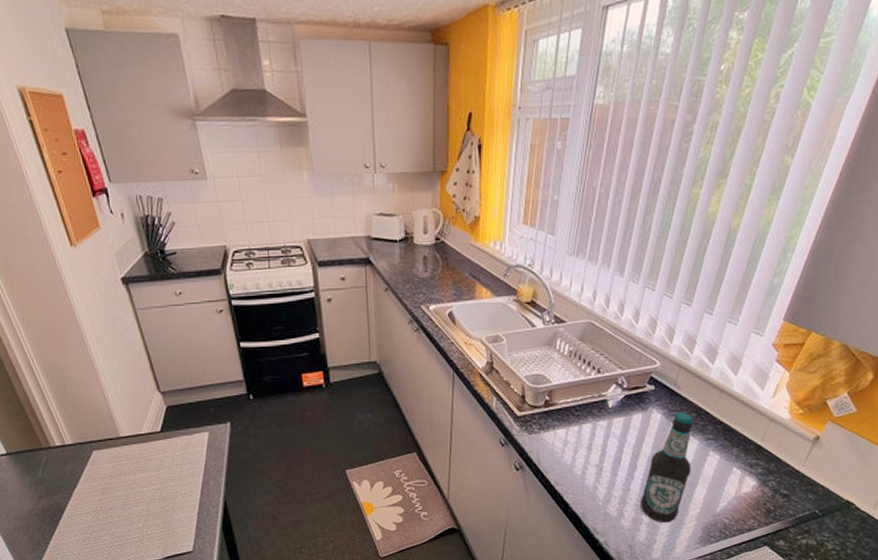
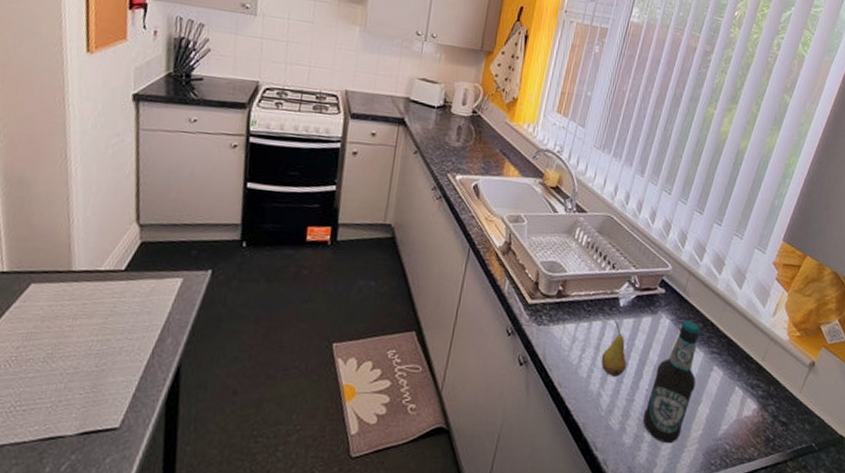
fruit: none [594,421,621,471] -> present [601,320,627,377]

